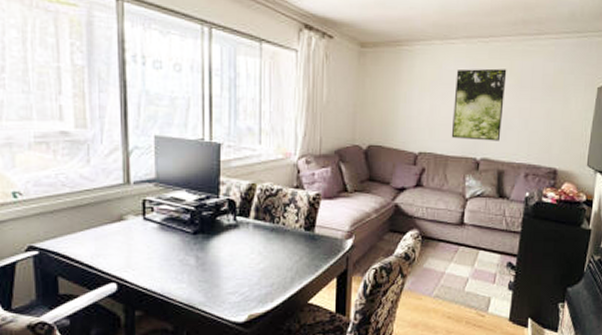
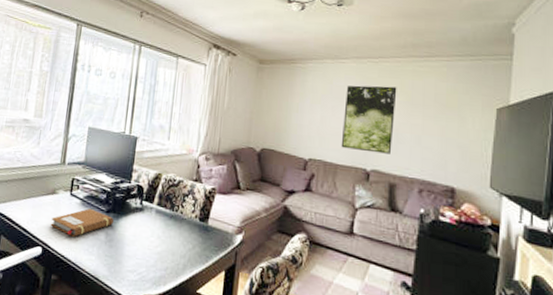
notebook: none [123,231,203,266] -> present [50,208,114,237]

